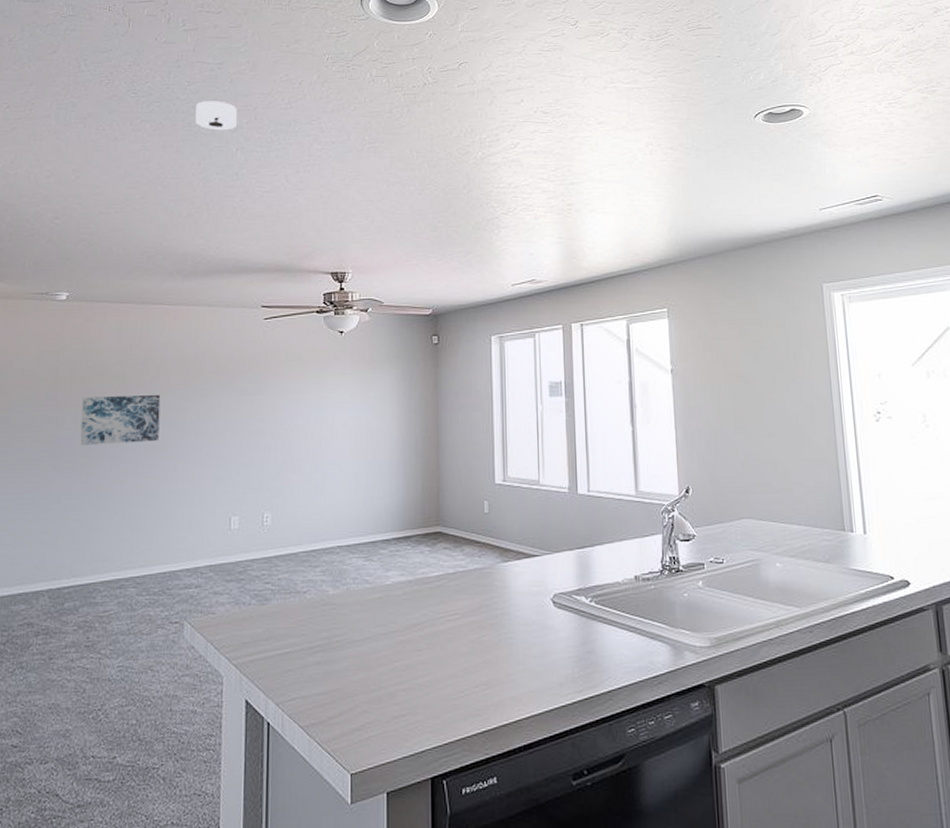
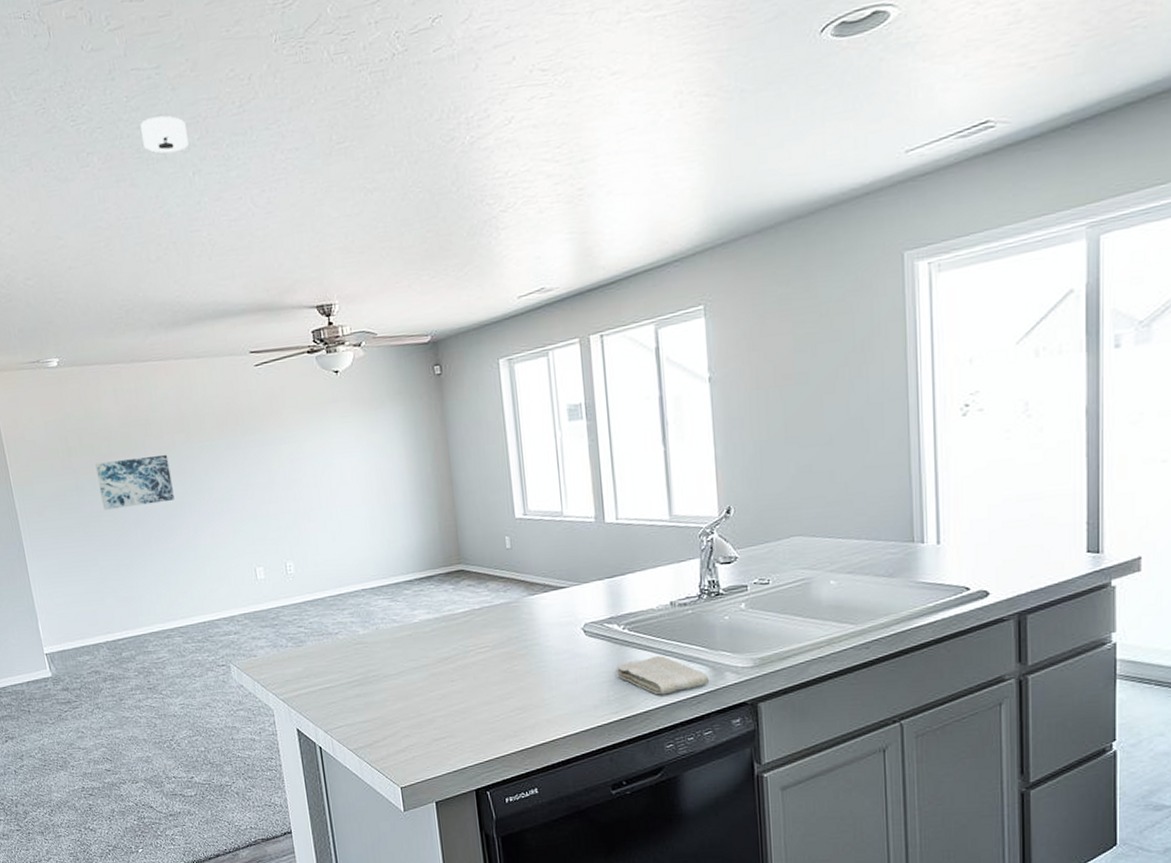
washcloth: none [581,631,670,674] -> present [615,655,710,695]

